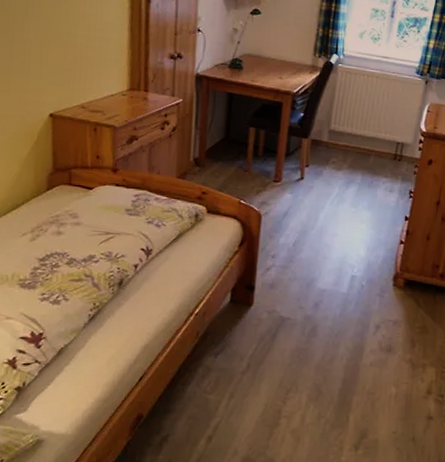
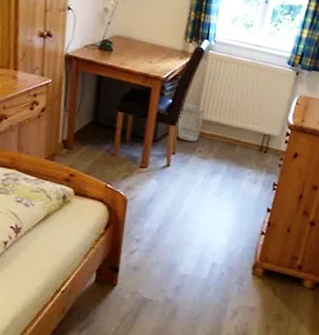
wastebasket: none [310,116,338,153] -> present [177,103,206,142]

